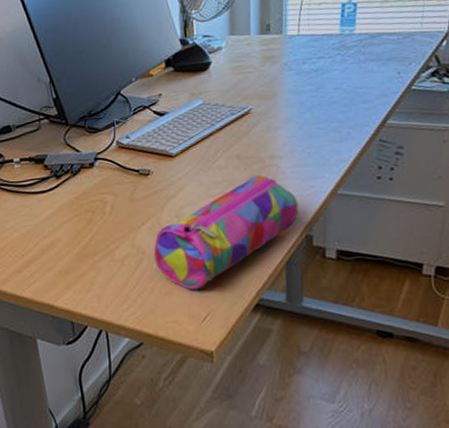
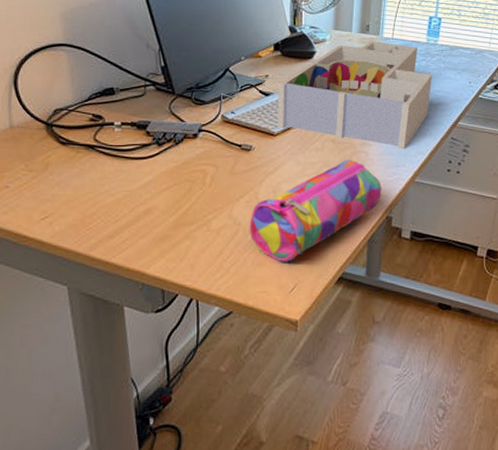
desk organizer: none [173,40,351,159] -> present [278,41,433,150]

